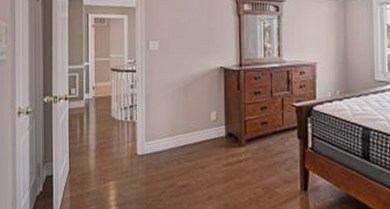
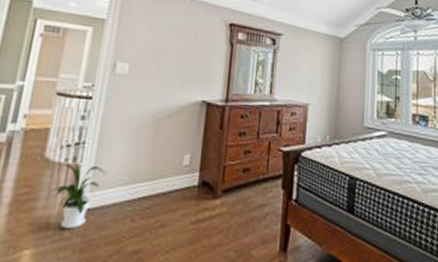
house plant: none [118,121,154,168] -> present [48,164,105,230]

